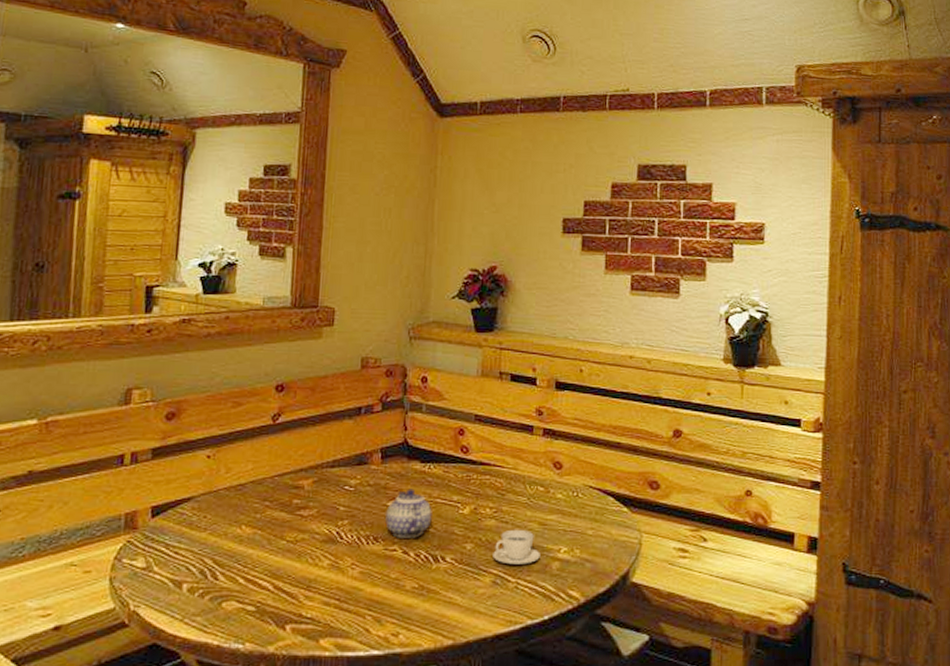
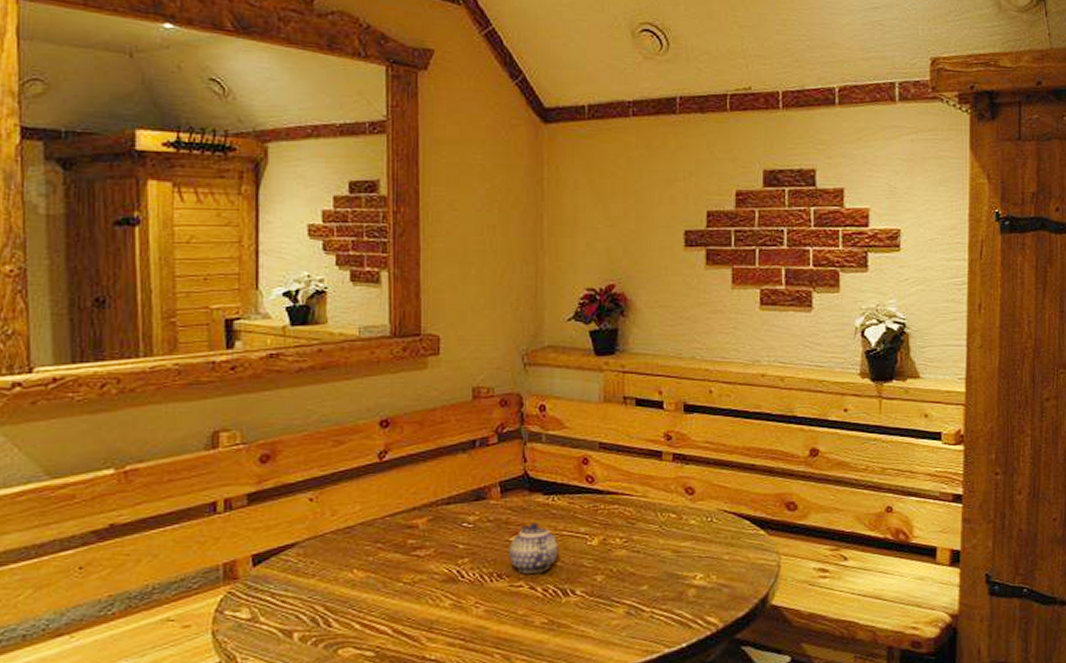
teacup: present [493,529,540,565] -> none [625,558,675,594]

